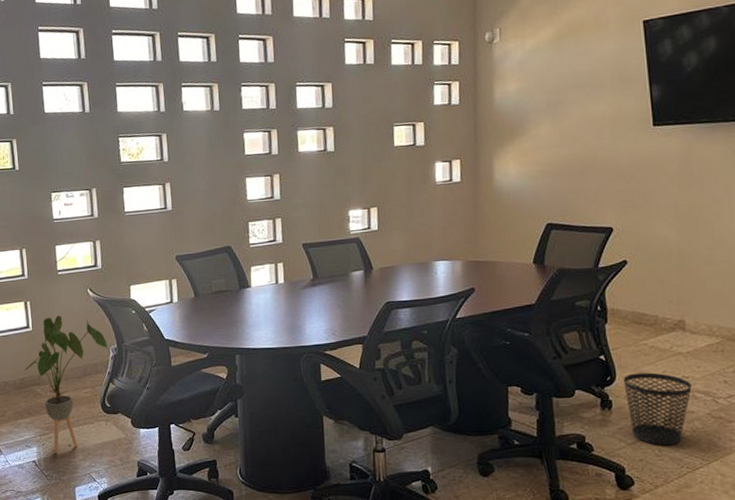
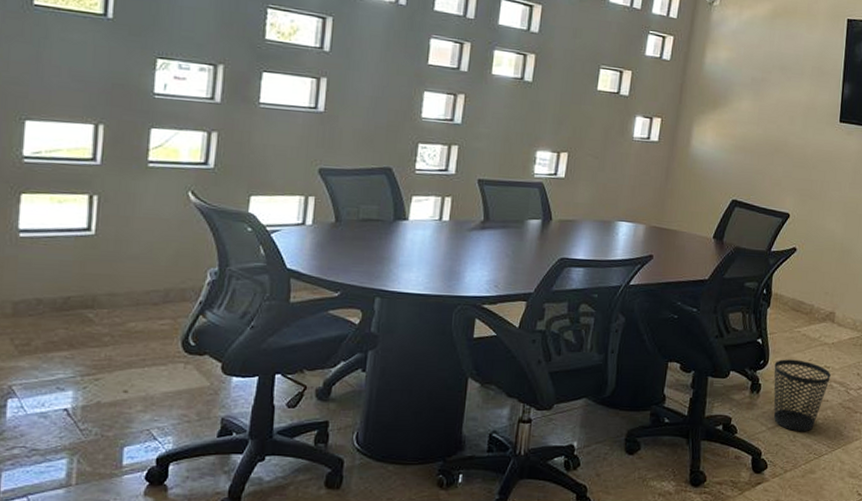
house plant: present [24,315,108,453] -> none [73,219,205,401]

